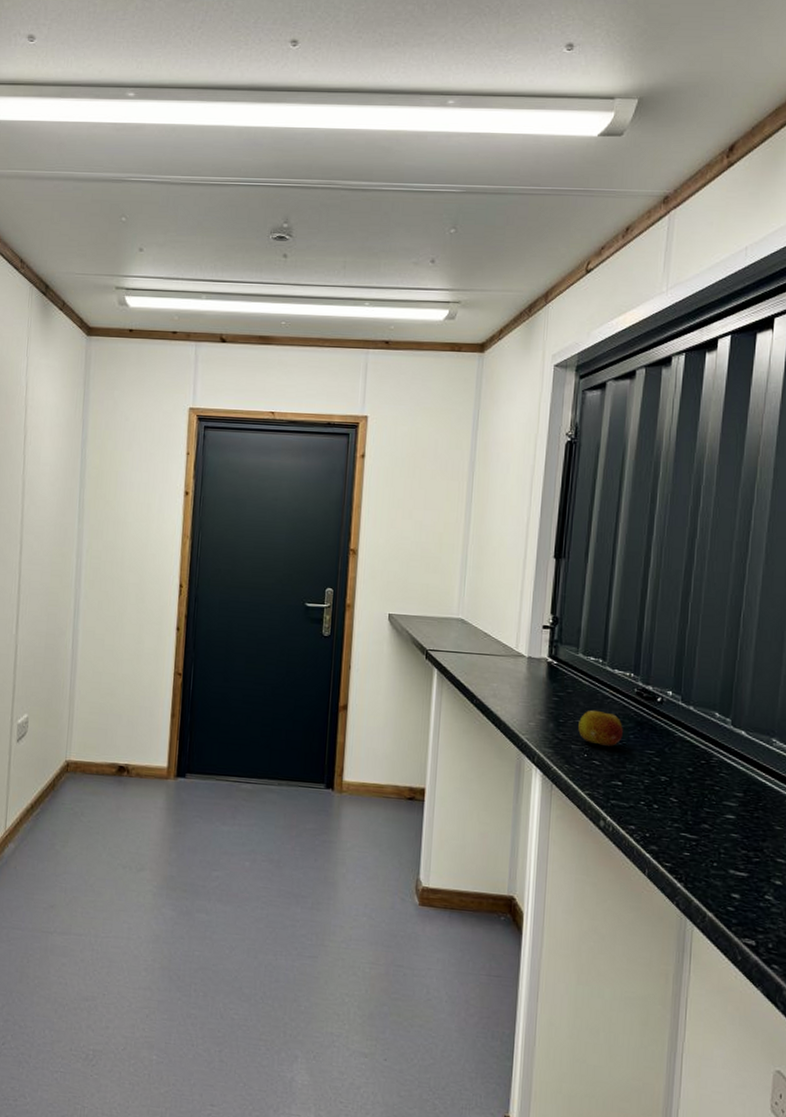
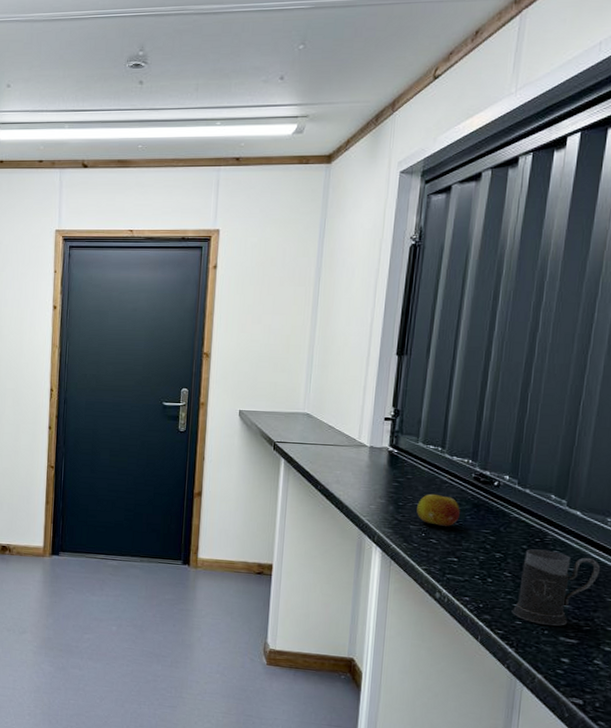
mug: none [679,771,768,858] -> present [511,549,601,626]

